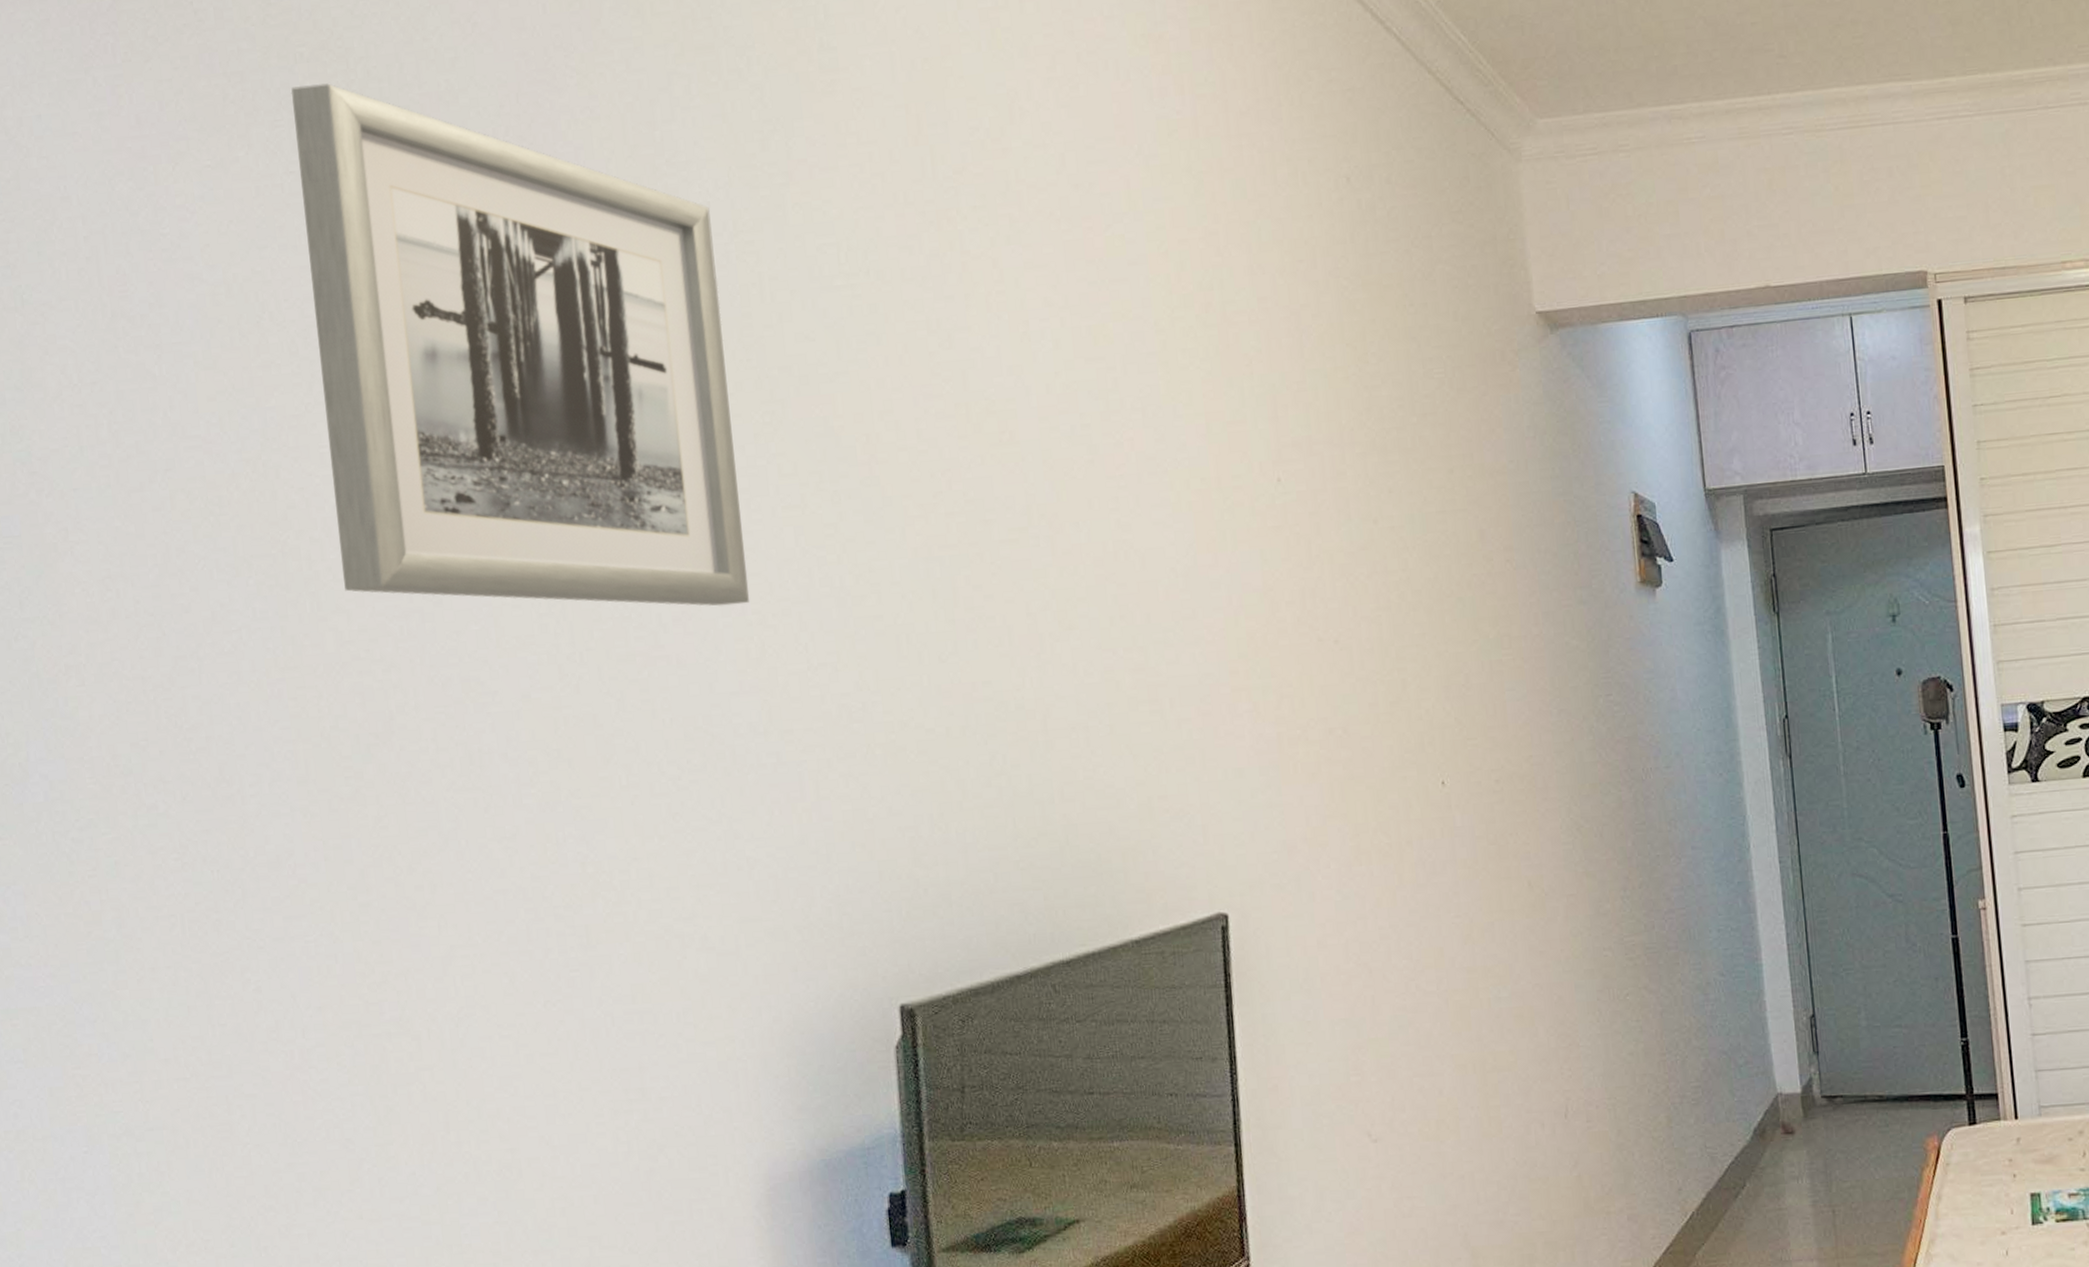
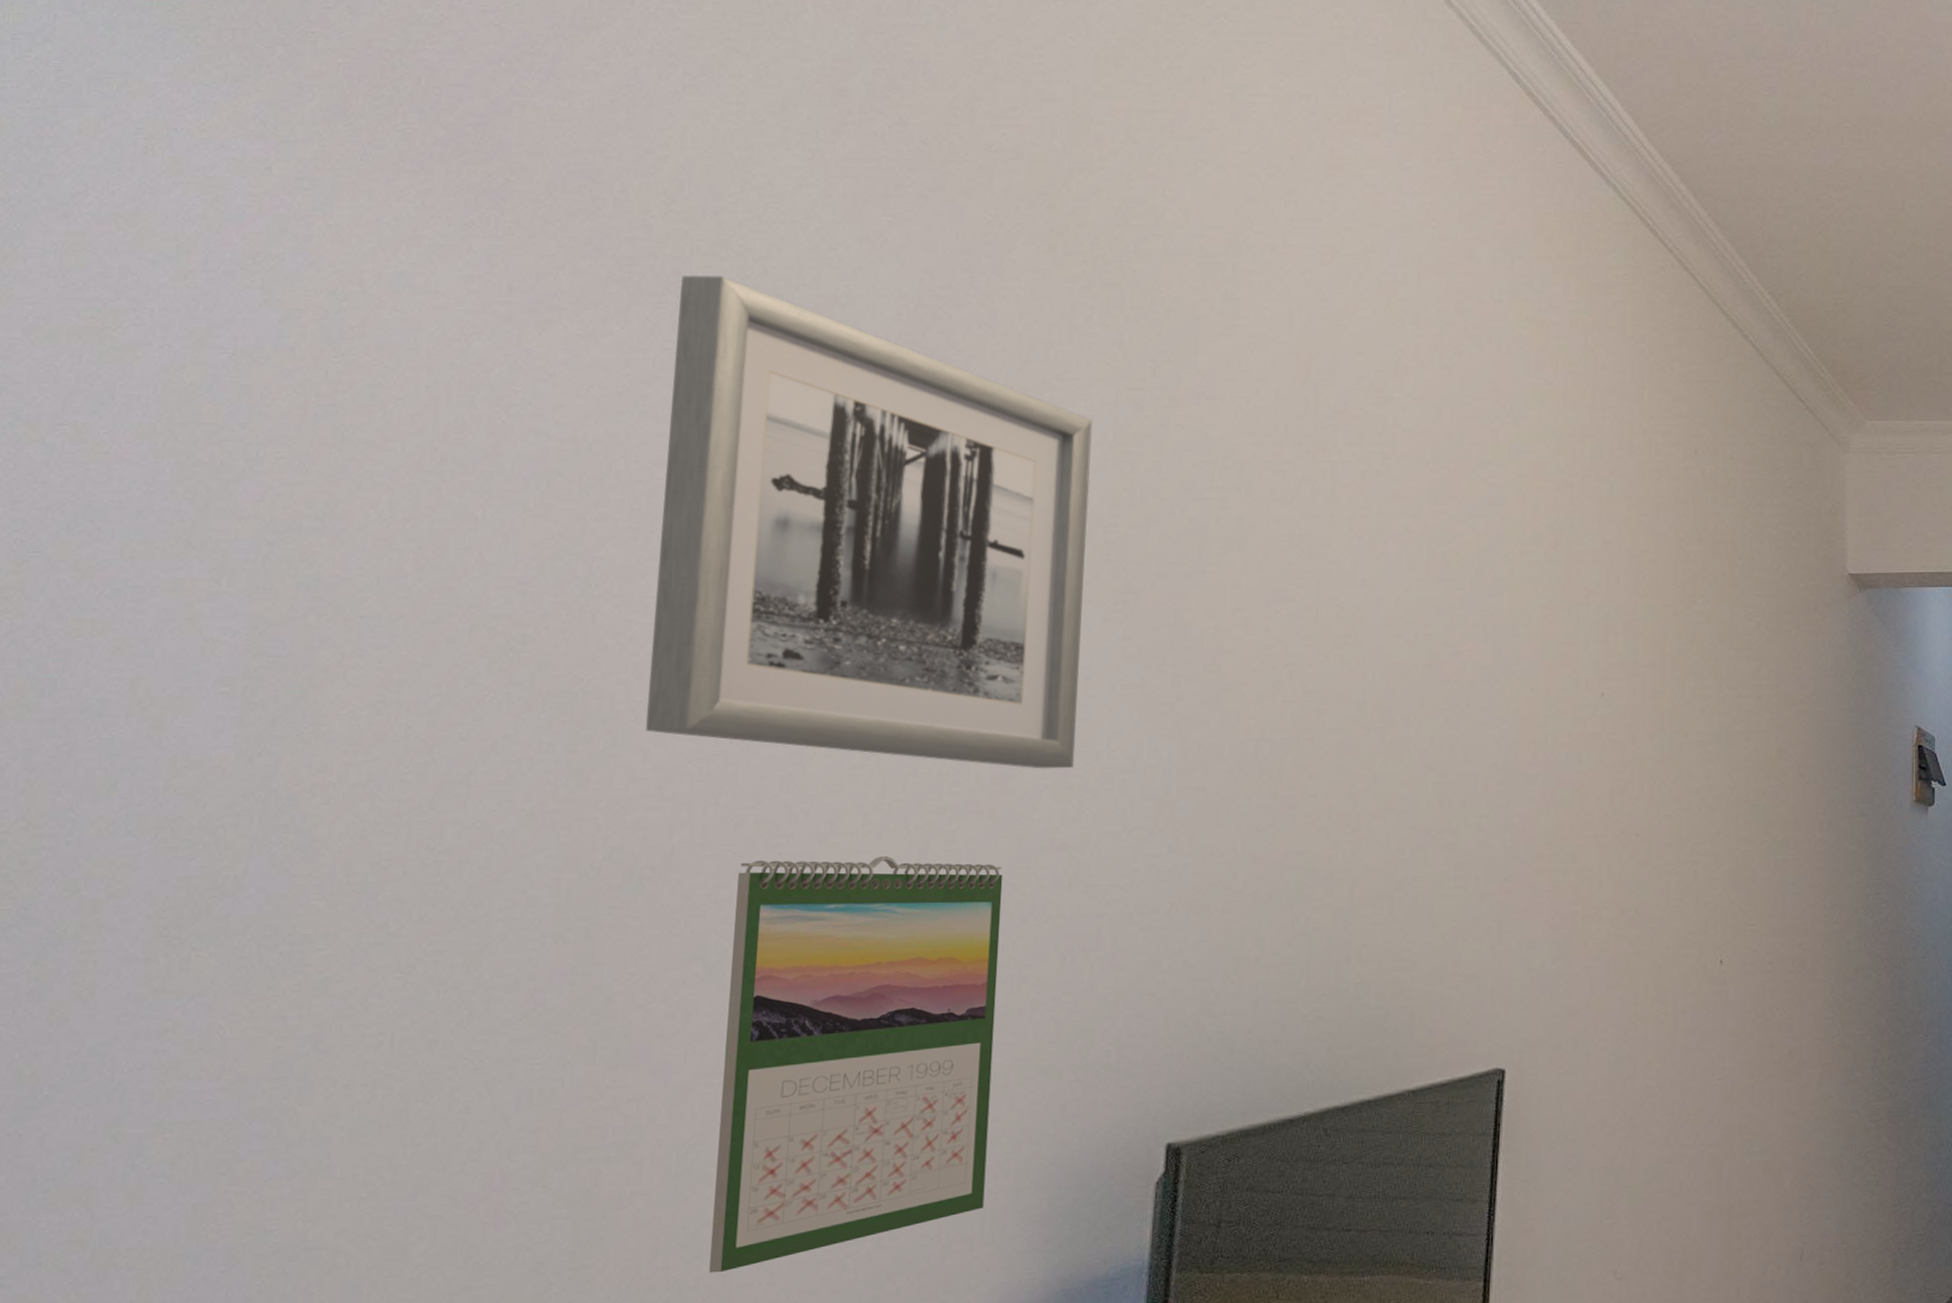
calendar: none [454,710,736,1148] -> present [709,856,1003,1273]

